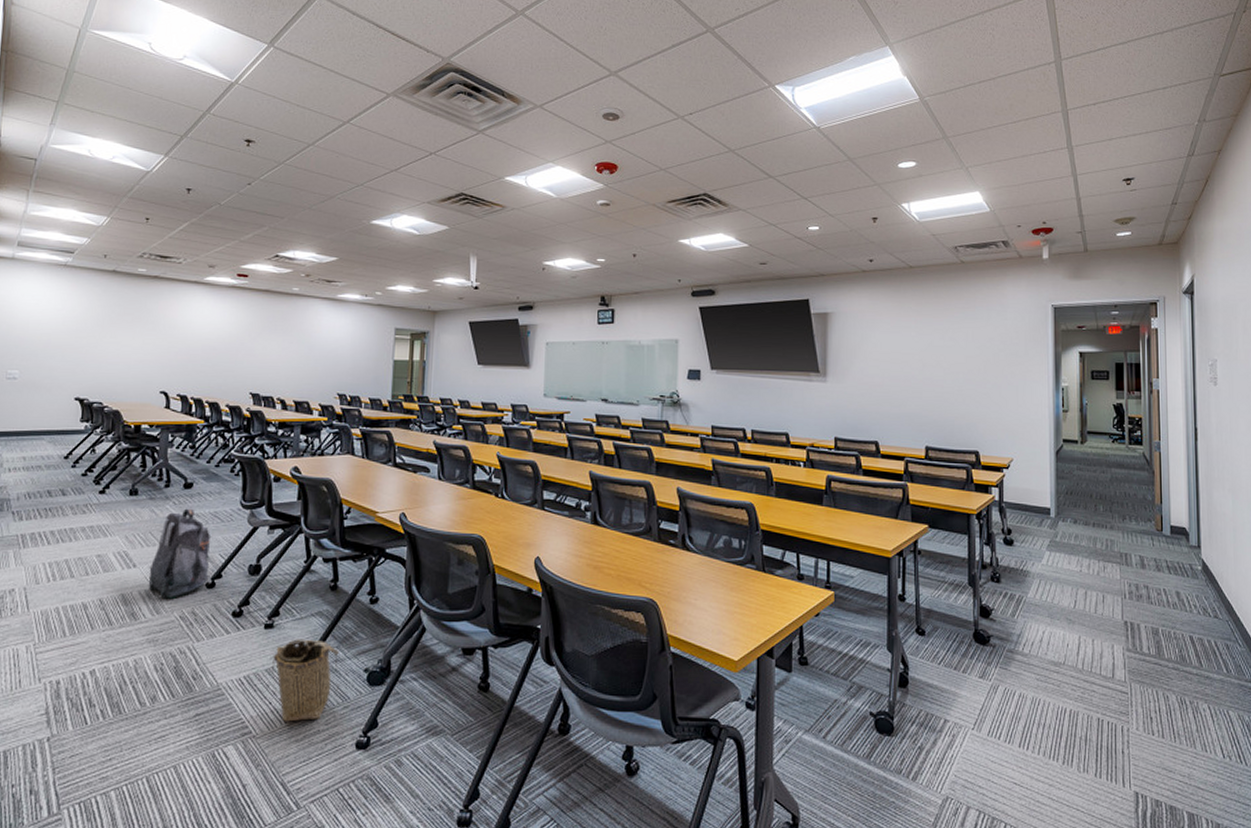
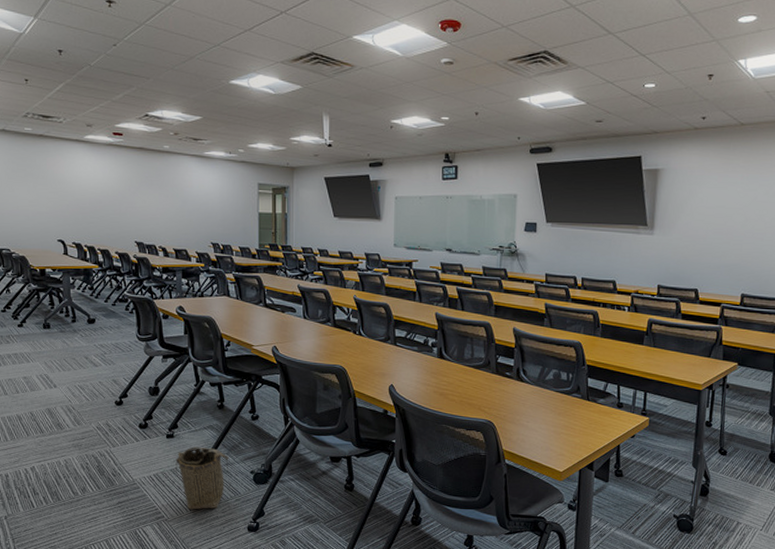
backpack: present [148,508,210,599] -> none [67,340,117,413]

